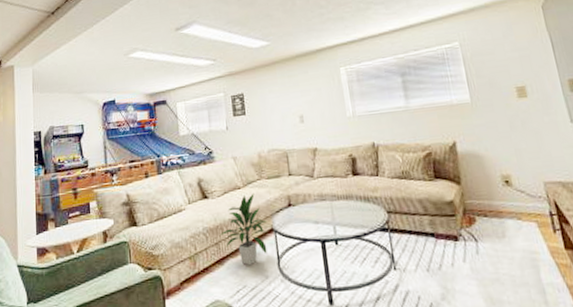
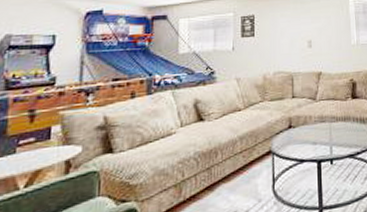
indoor plant: present [219,192,268,266] -> none [212,114,265,191]

